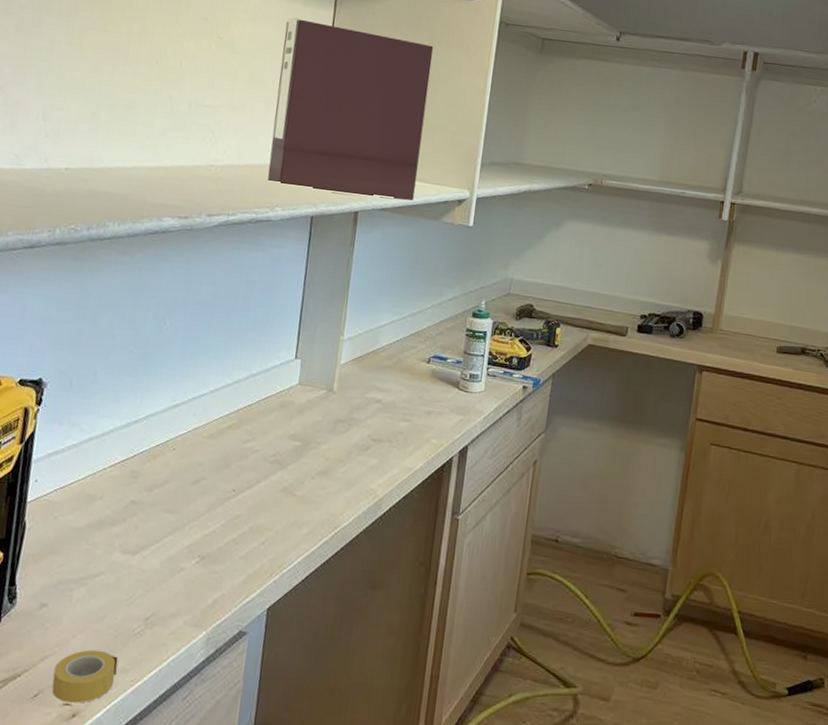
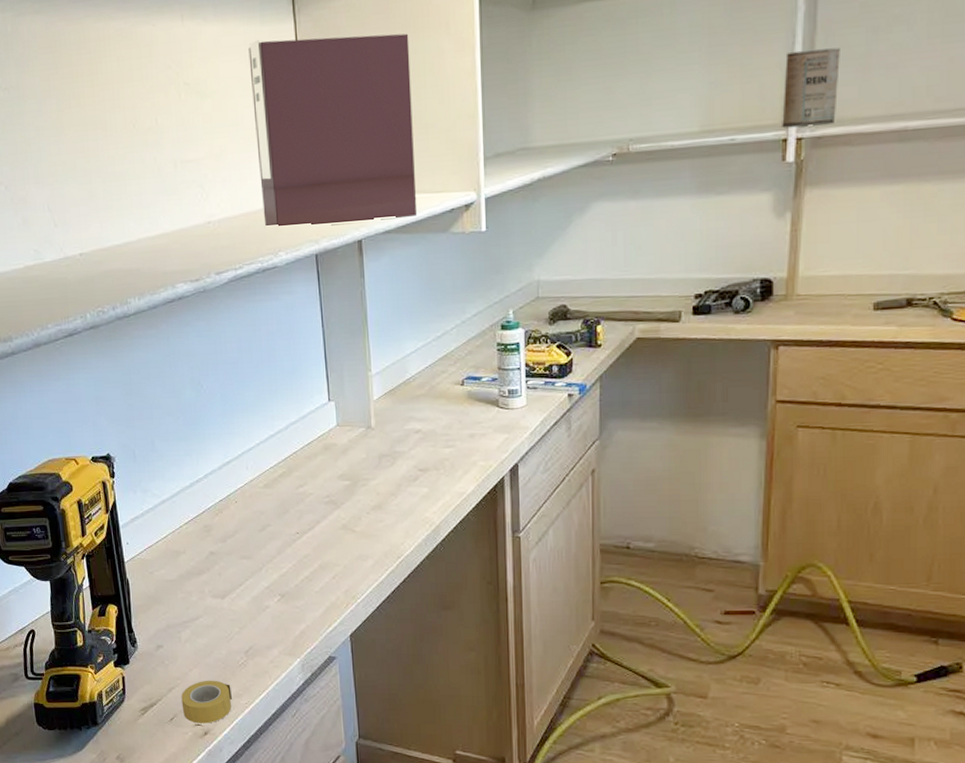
paint can: none [721,135,768,198] -> present [782,47,840,127]

